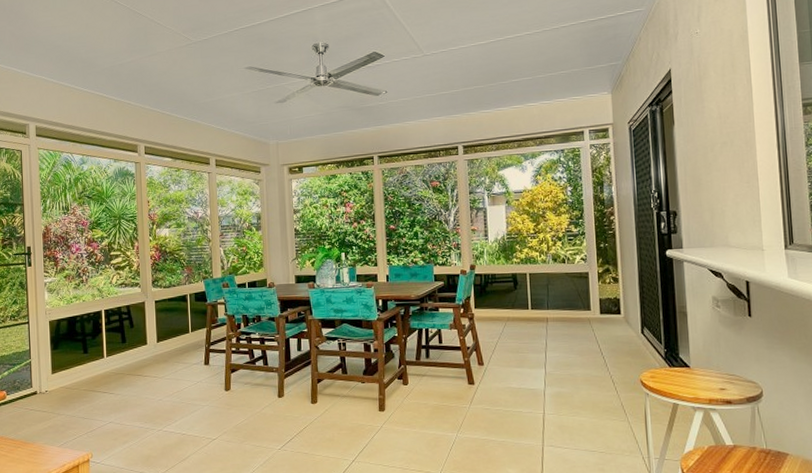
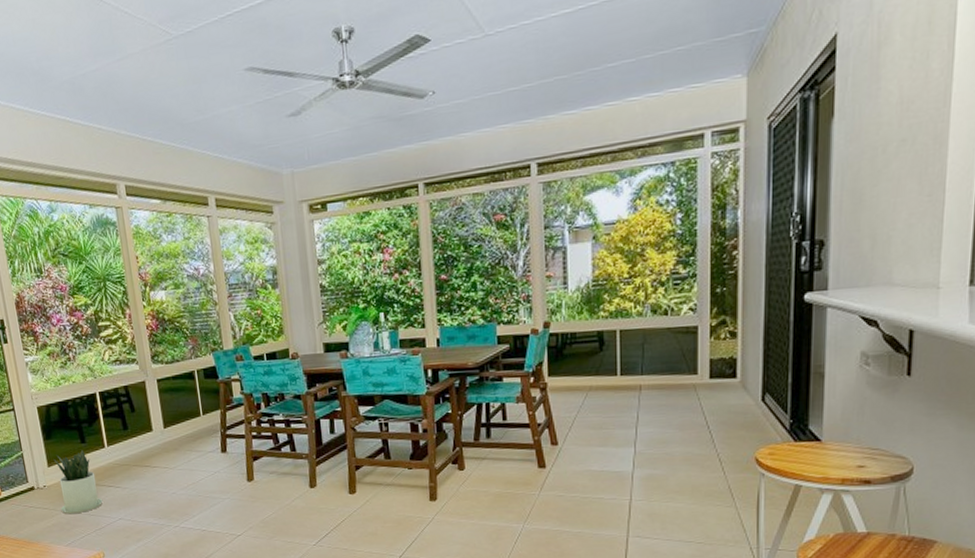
planter: none [57,360,97,417] -> present [53,450,103,514]

